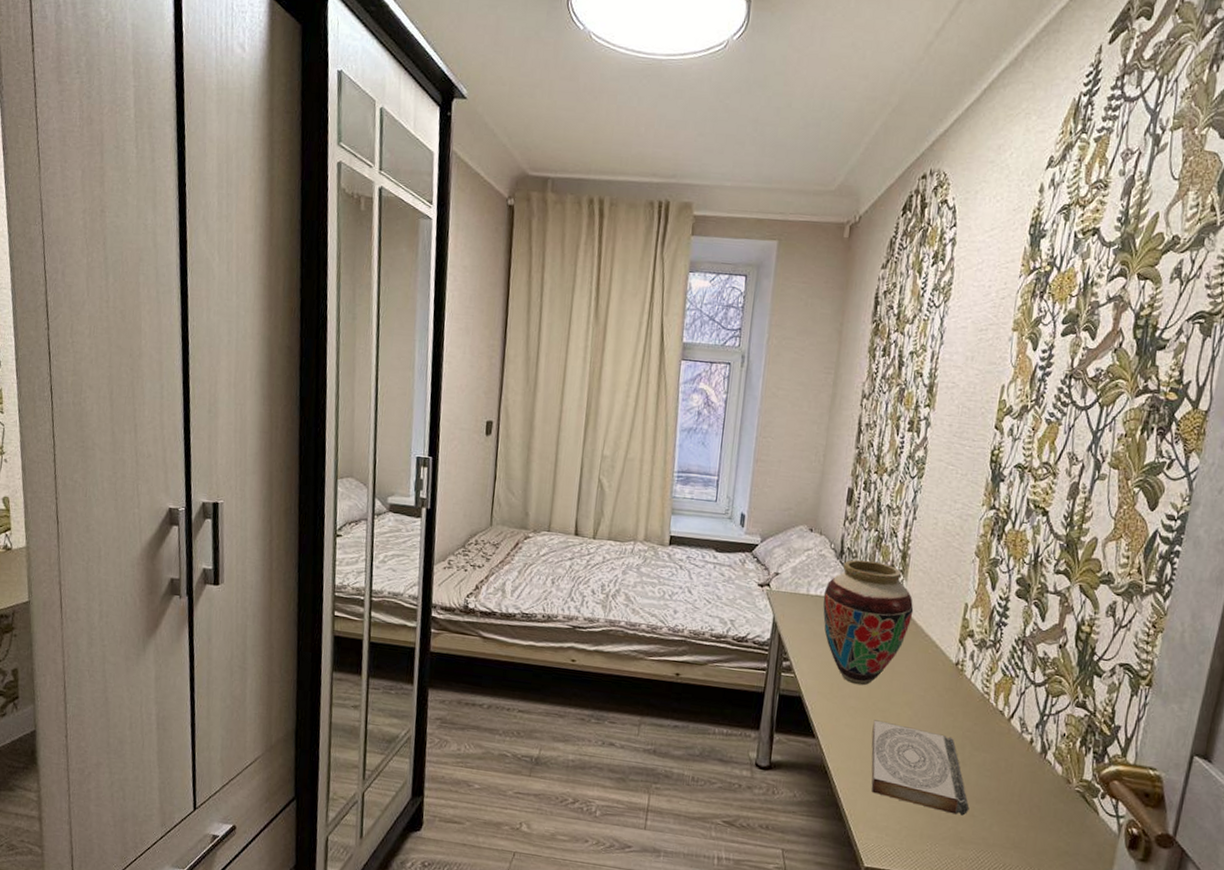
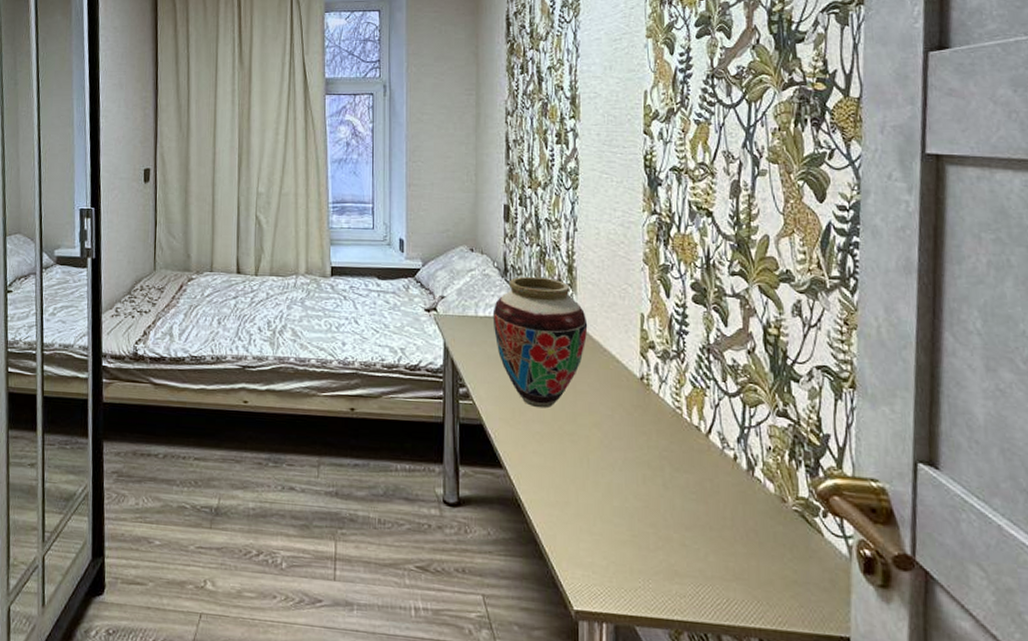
book: present [871,720,970,816] -> none [562,444,680,546]

